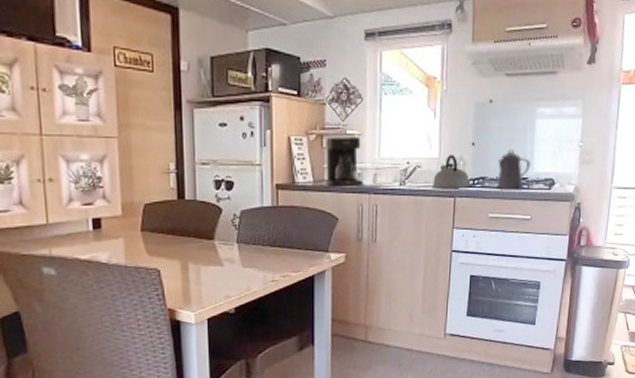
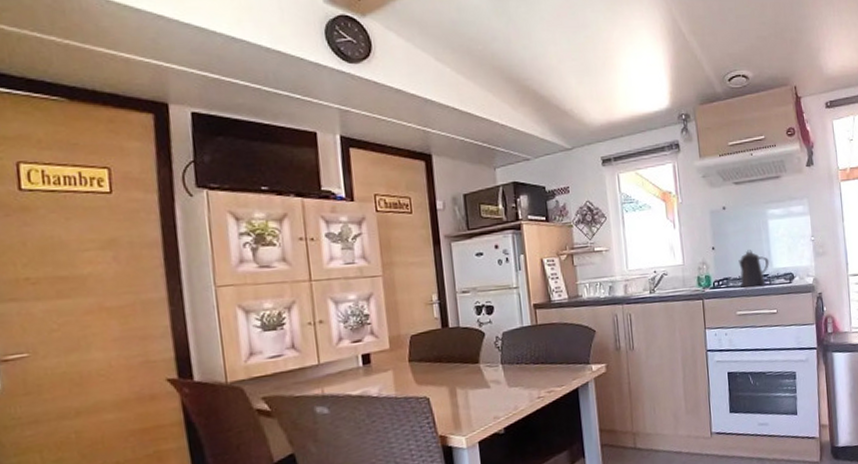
coffee maker: present [326,137,363,186] -> none [576,253,615,301]
kettle: present [431,154,471,190] -> none [679,259,716,294]

